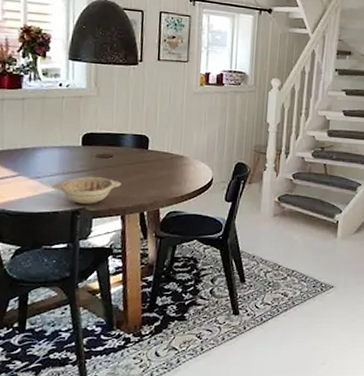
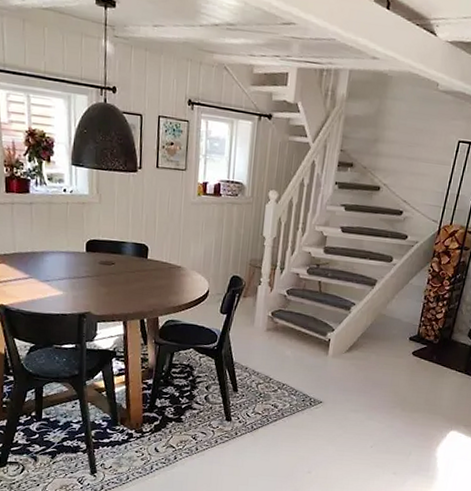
decorative bowl: present [52,176,121,204] -> none [60,282,123,309]

